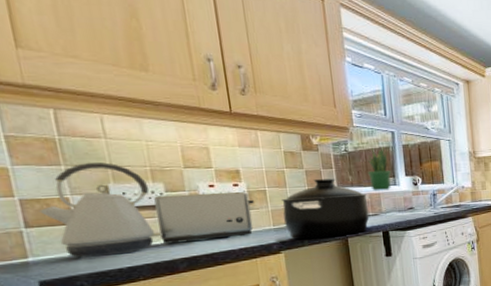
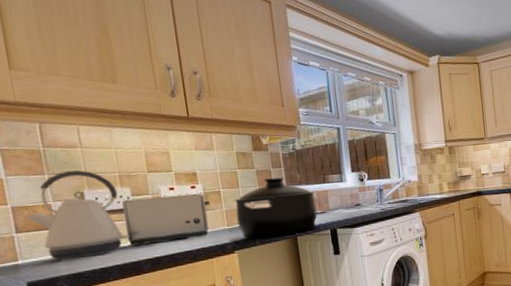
planter: present [367,147,392,191] -> none [314,143,338,189]

